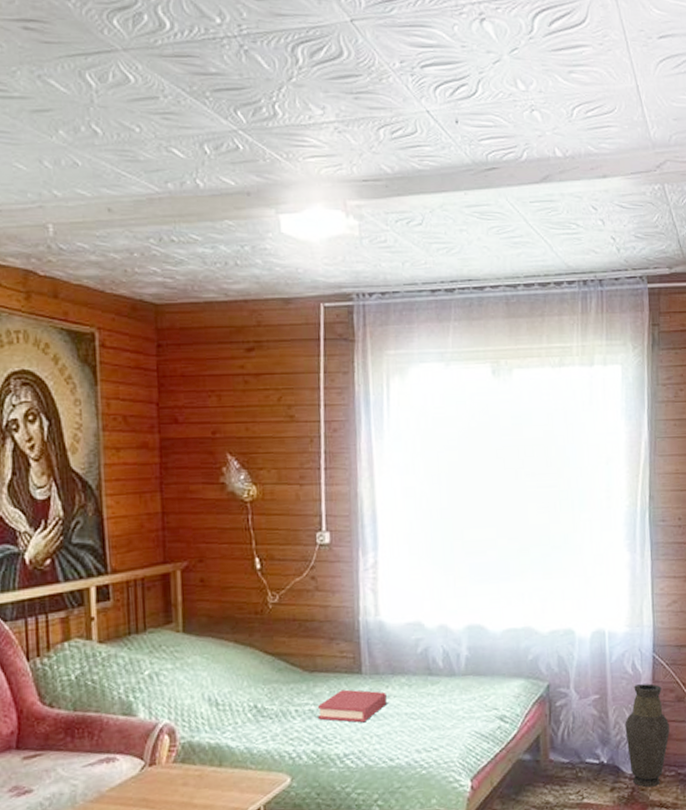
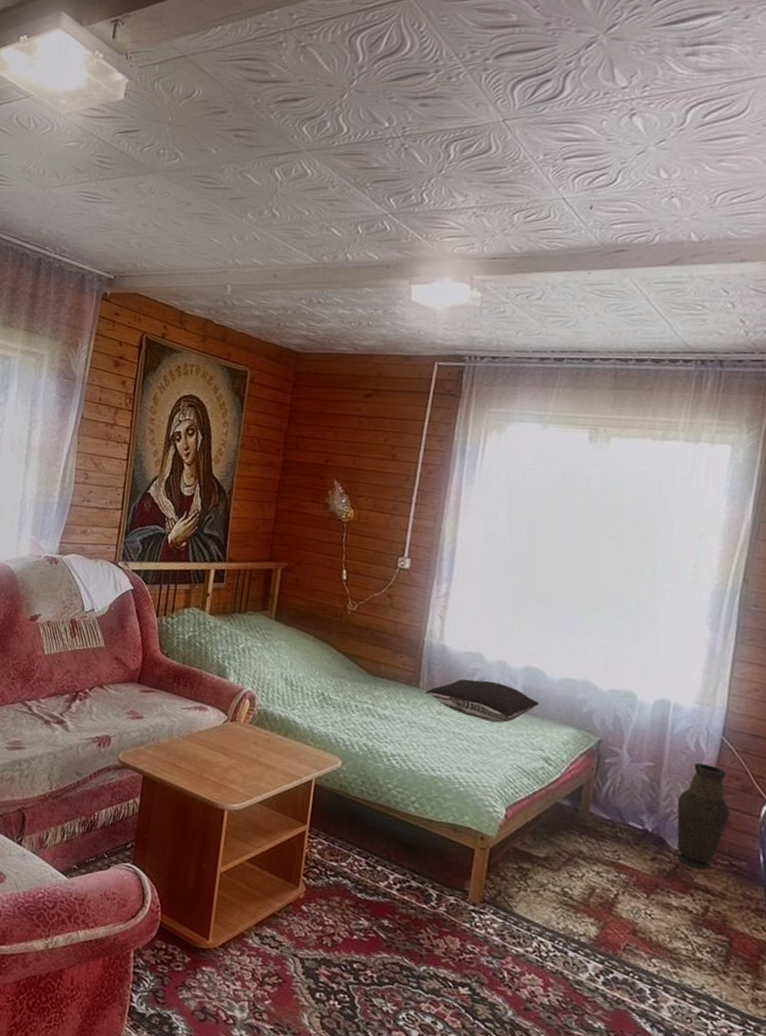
hardback book: present [317,689,387,723] -> none [373,697,438,731]
pillow: none [369,649,487,693] -> present [425,679,540,723]

